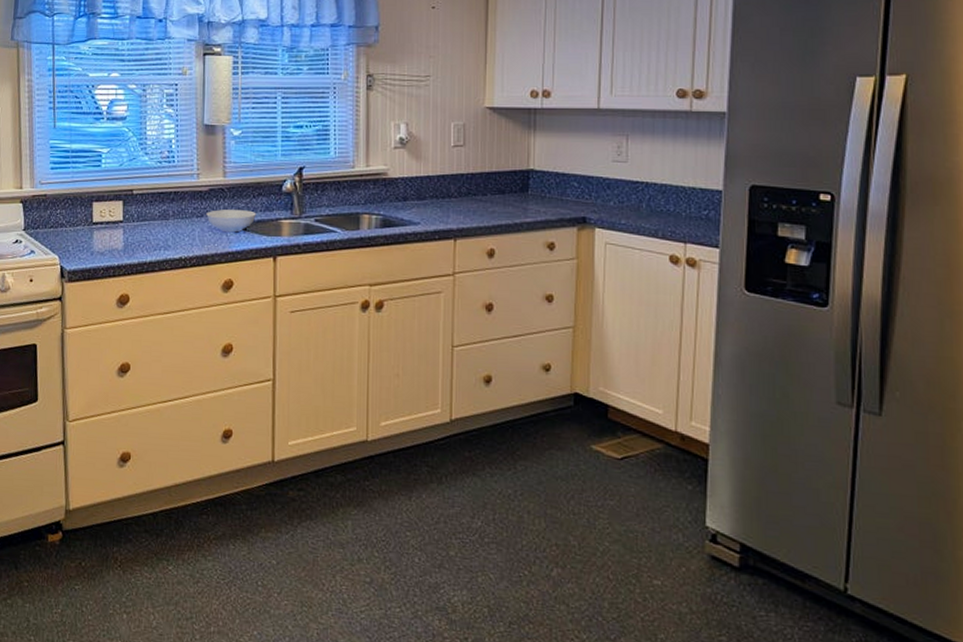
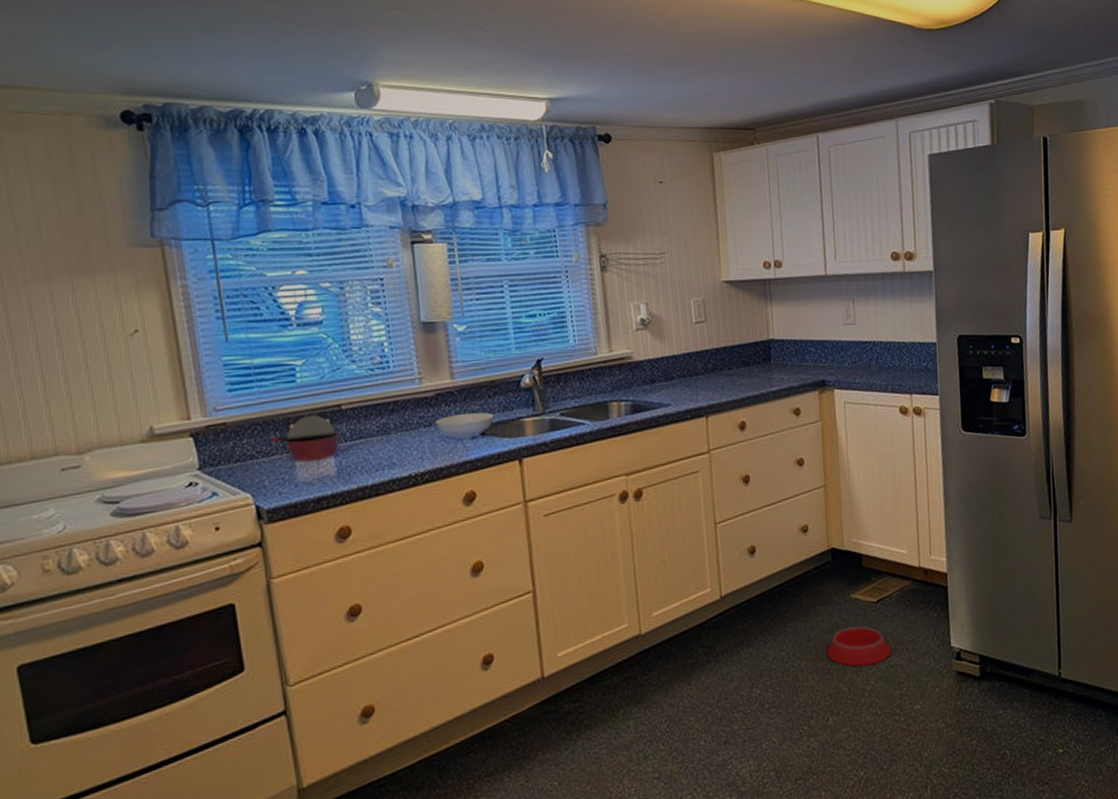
saucepan: none [79,196,129,236] -> present [273,415,340,463]
pet bowl: none [557,478,633,525] -> present [825,626,892,667]

